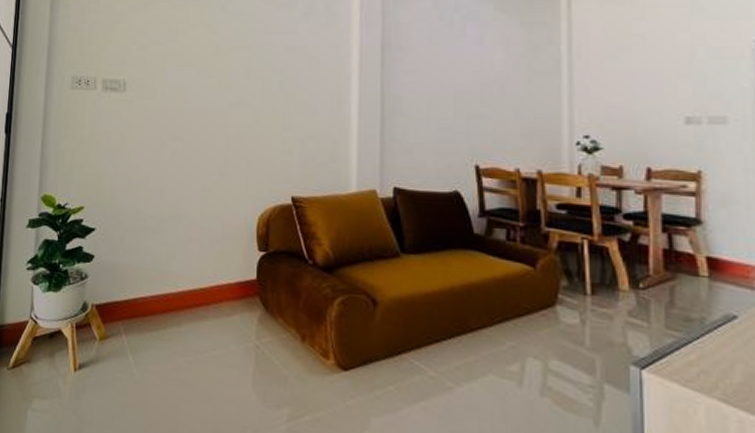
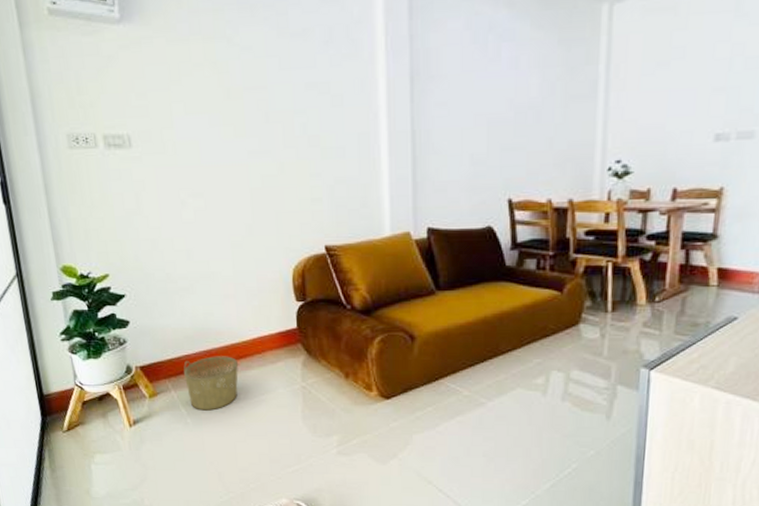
basket: none [137,301,194,363] -> present [183,356,239,411]

